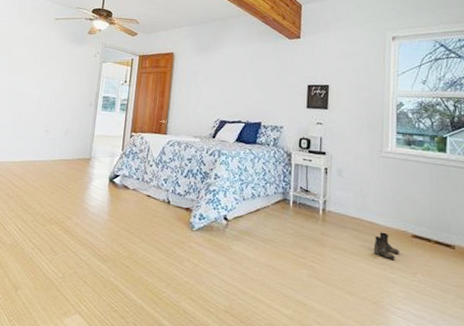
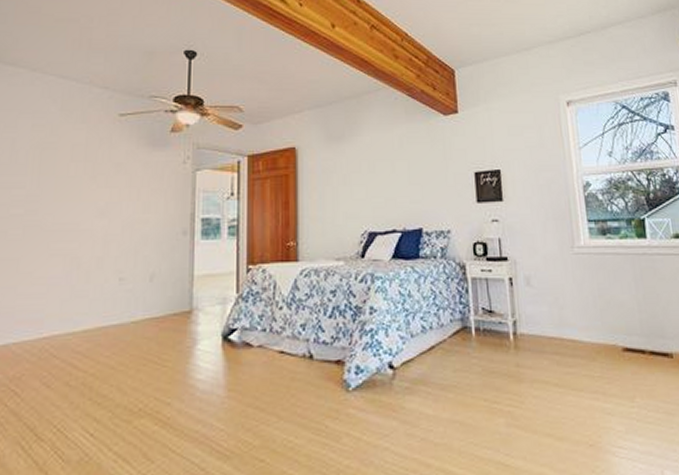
boots: present [373,232,400,259] -> none [580,350,613,384]

